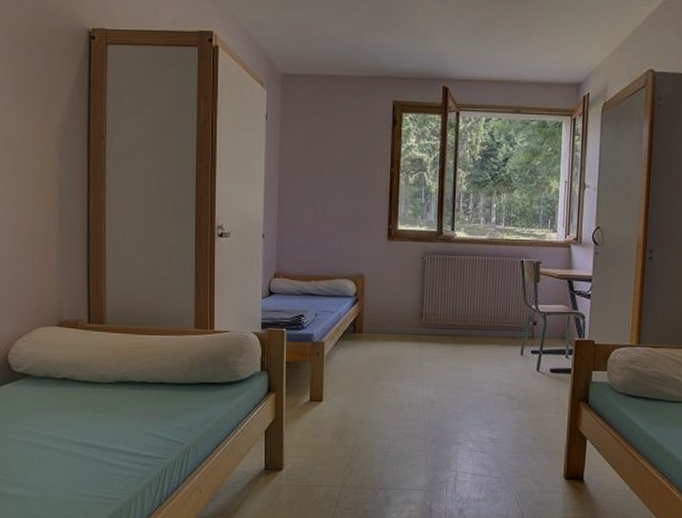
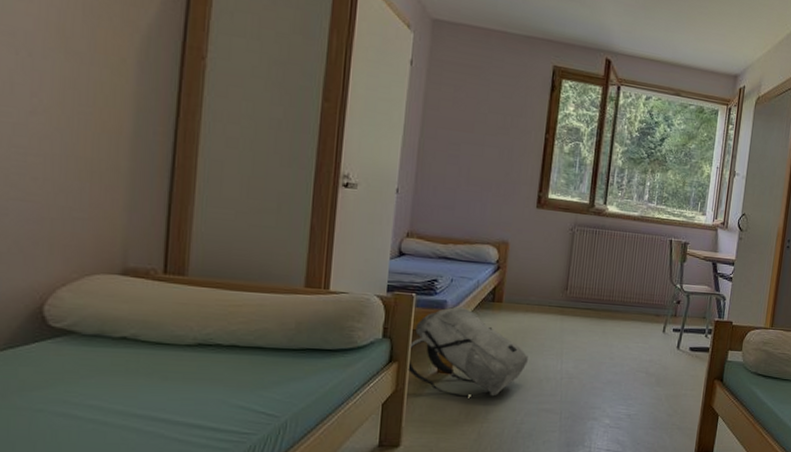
backpack: none [283,339,390,423] -> present [406,306,528,397]

